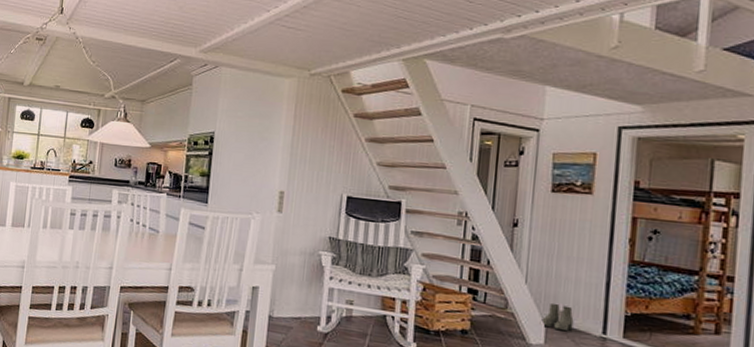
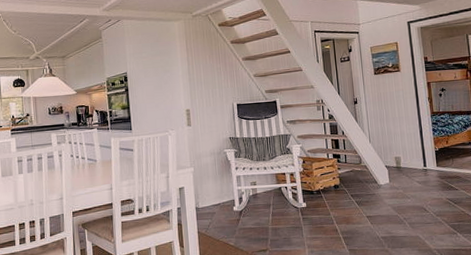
boots: present [540,302,574,332] -> none [384,152,405,171]

